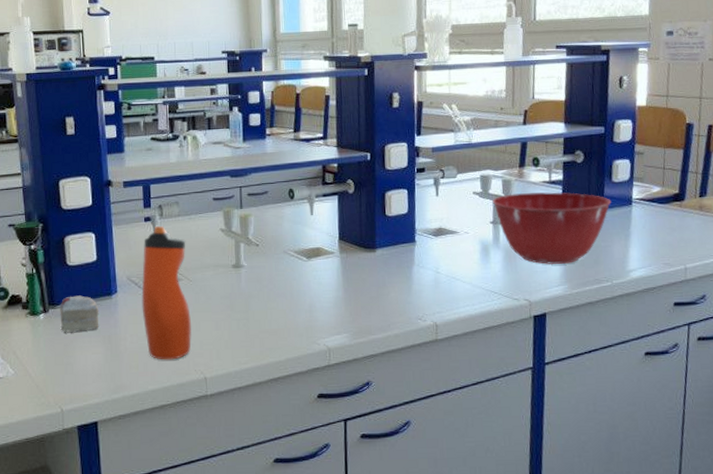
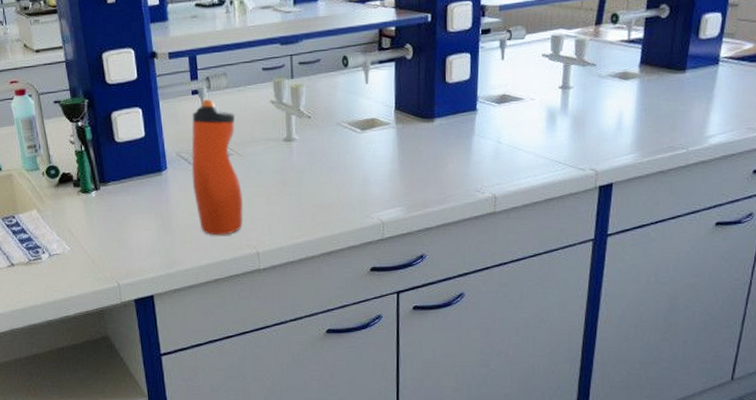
cake slice: present [60,295,99,333] -> none [111,172,150,210]
mixing bowl: present [493,192,612,265] -> none [564,52,696,132]

